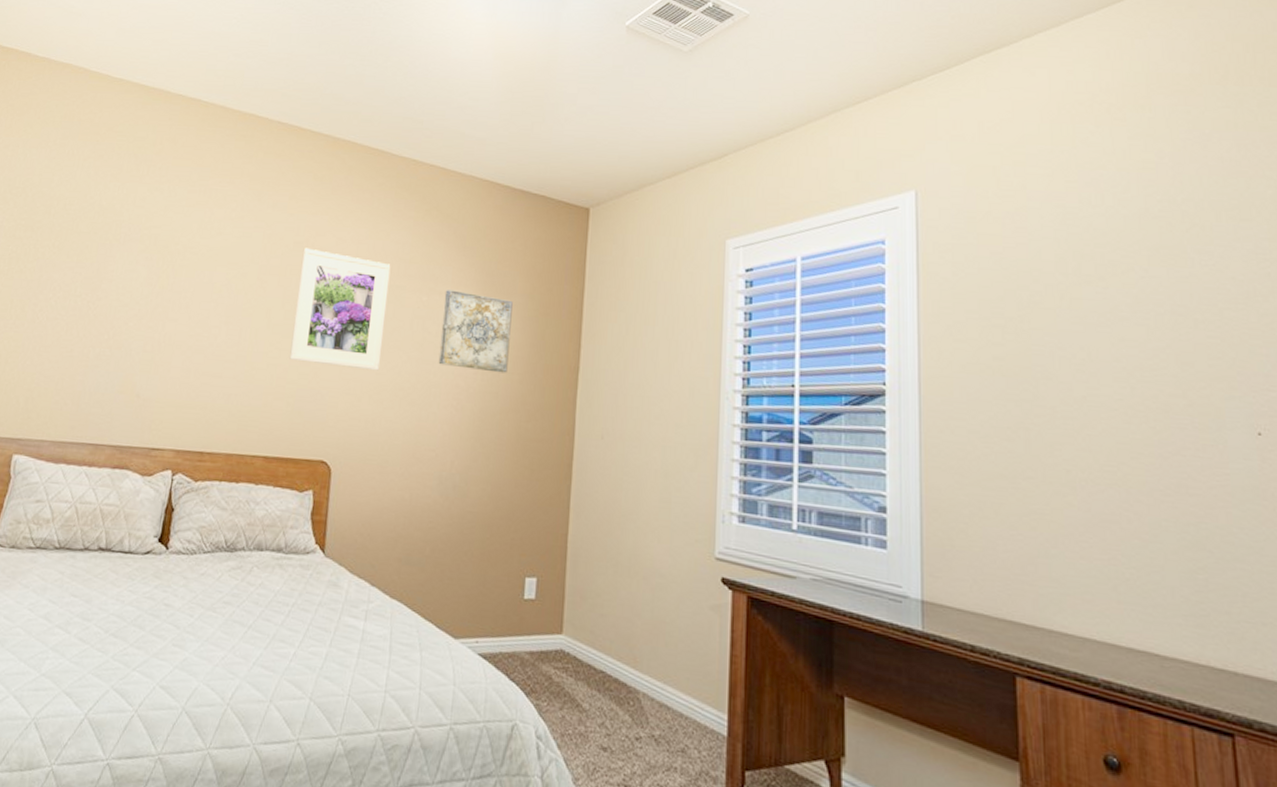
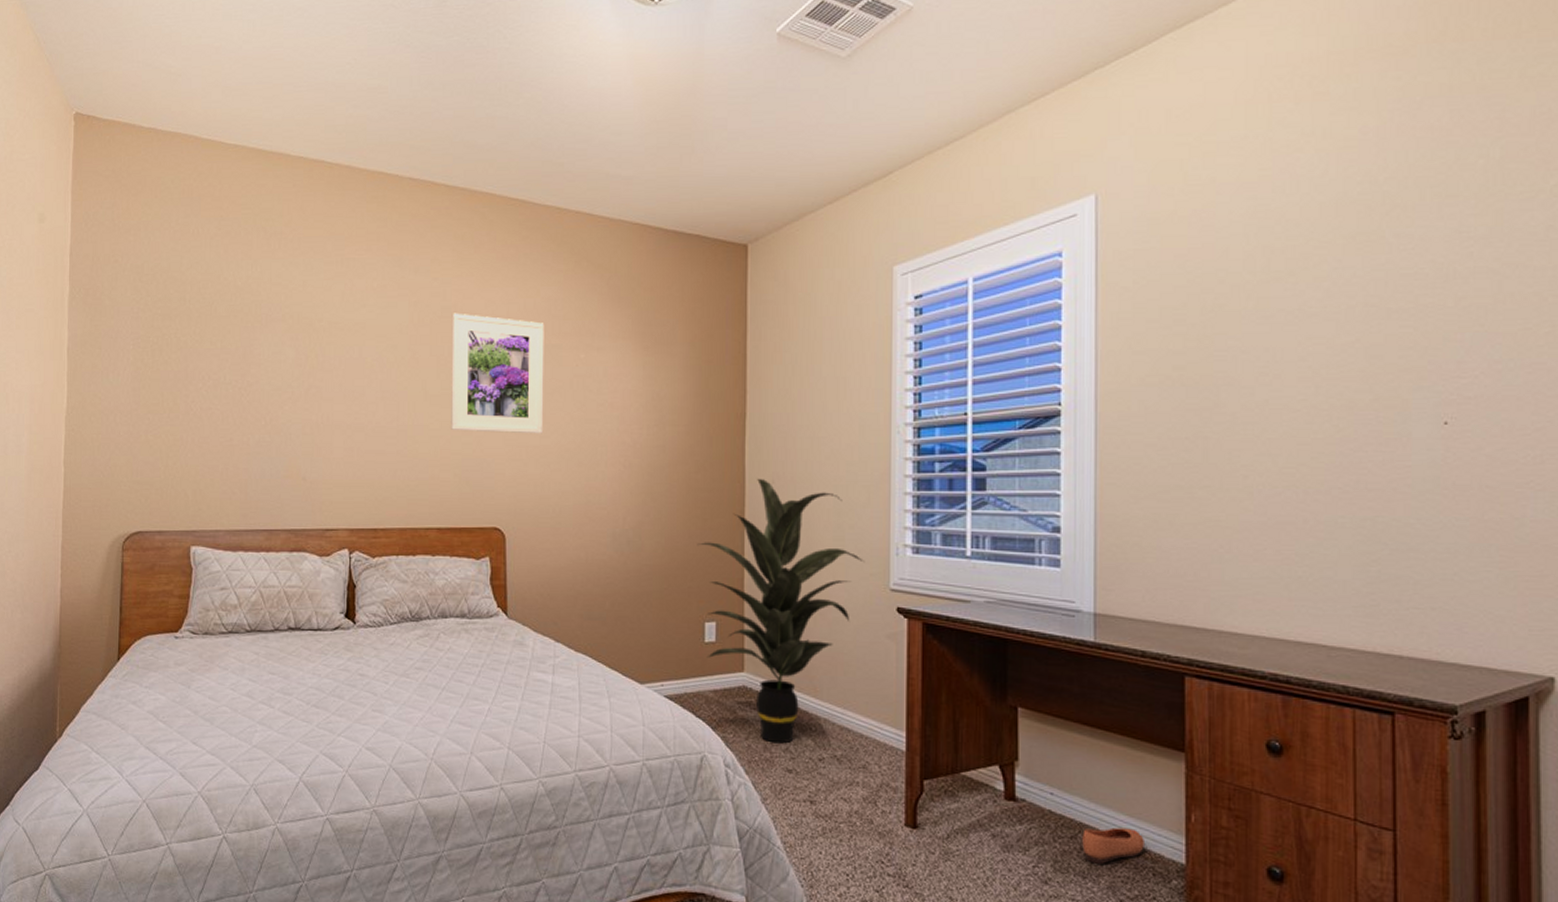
wall art: present [438,290,513,373] -> none [602,345,674,426]
indoor plant: none [523,433,691,718] -> present [697,479,865,744]

